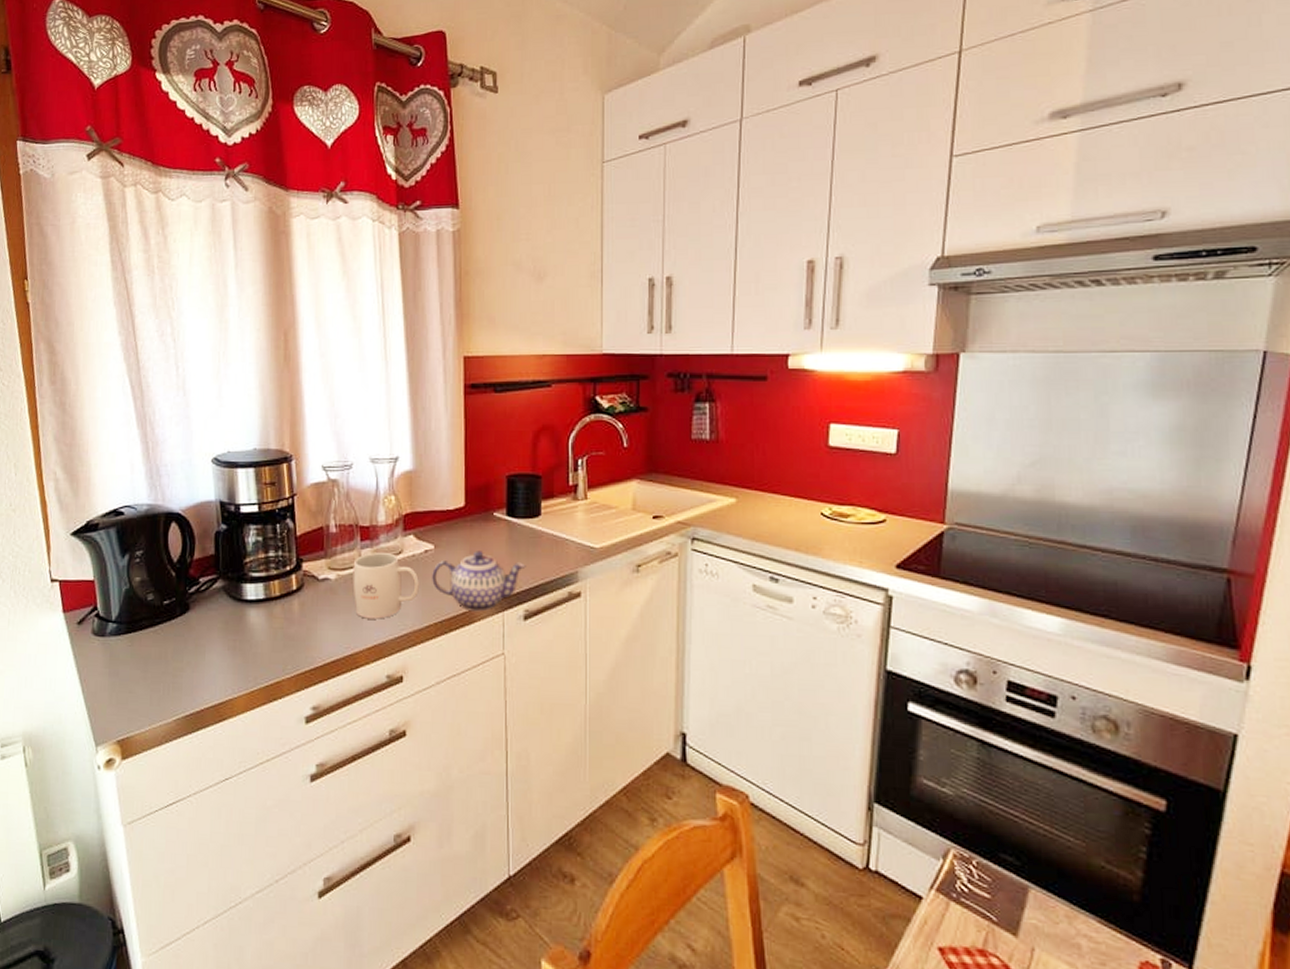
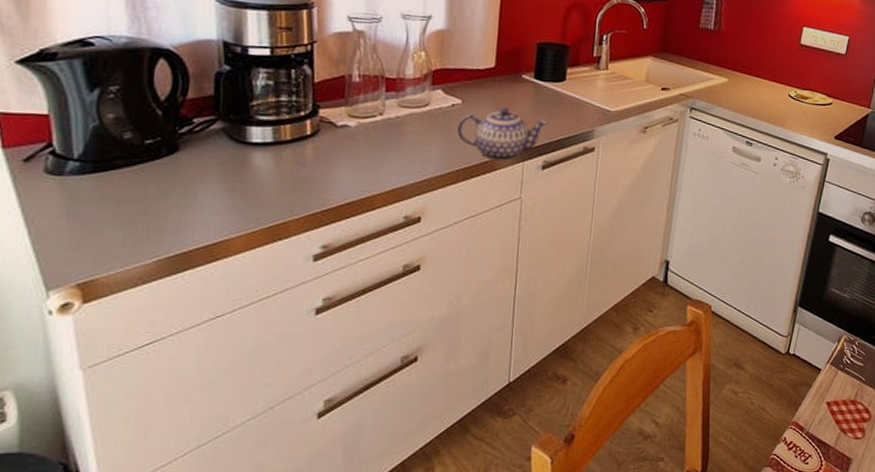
mug: present [352,553,419,619] -> none [373,103,444,165]

